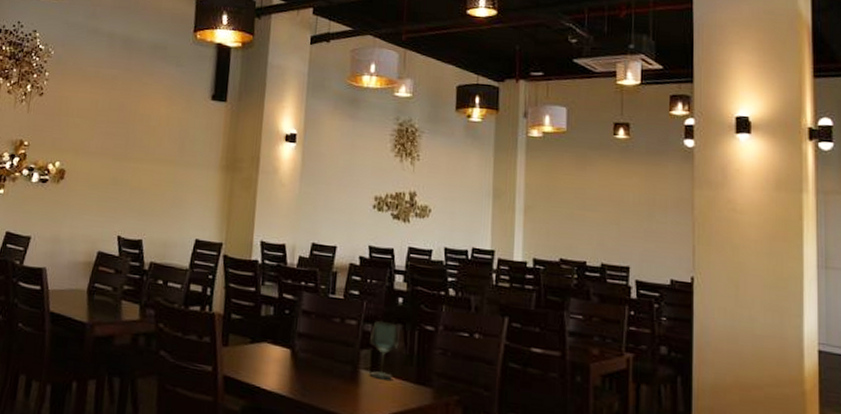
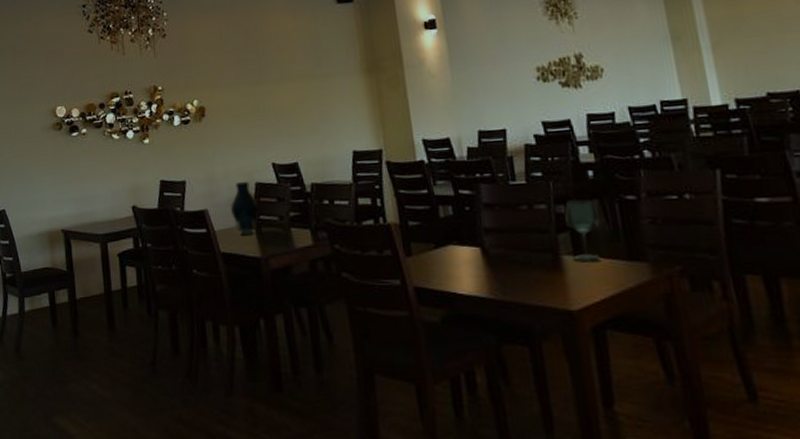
vase: none [68,247,96,301] -> present [231,181,259,236]

